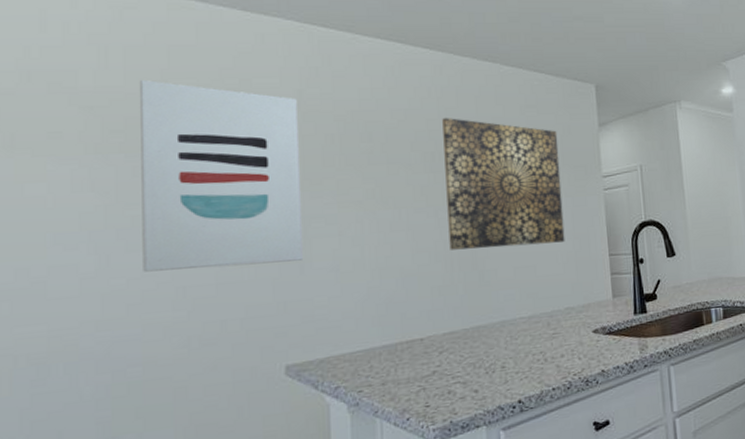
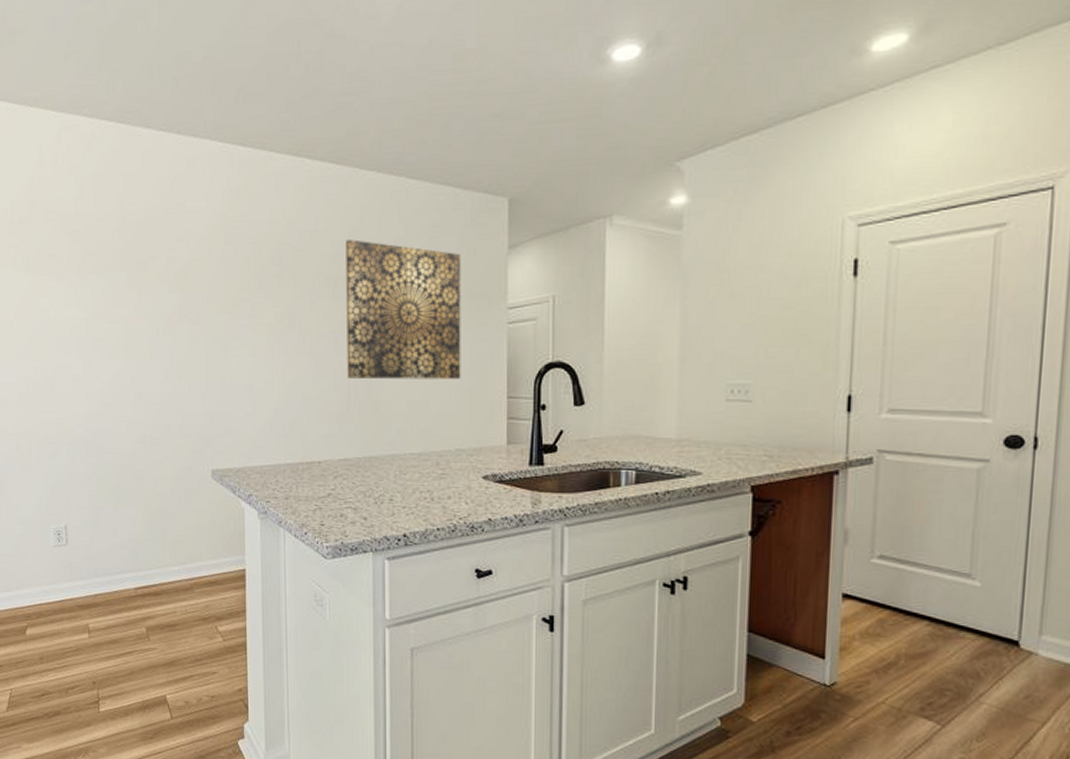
wall art: present [140,79,304,272] -> none [105,206,226,378]

